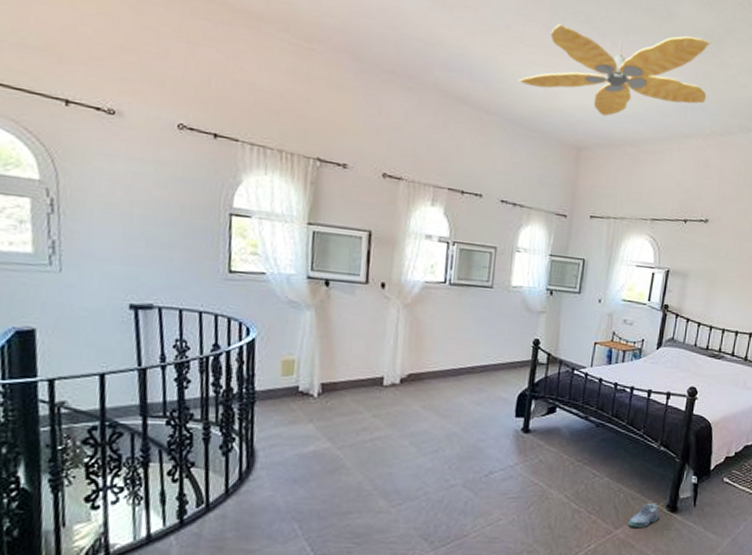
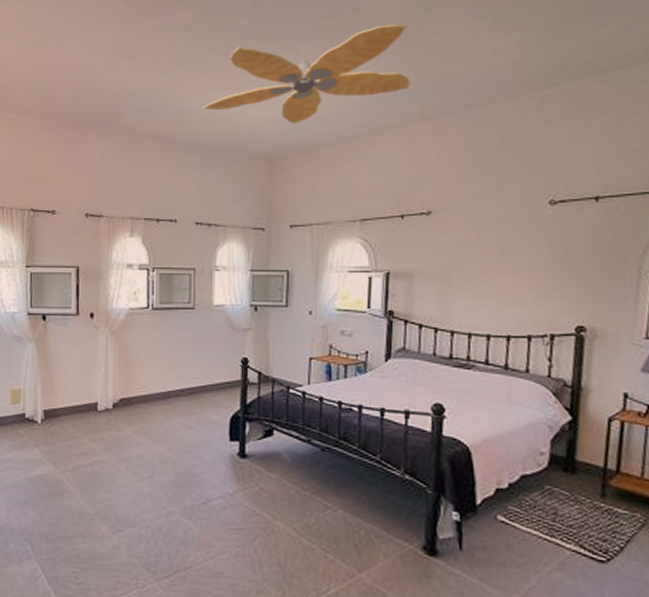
shoe: present [628,502,658,527] -> none [374,542,412,572]

